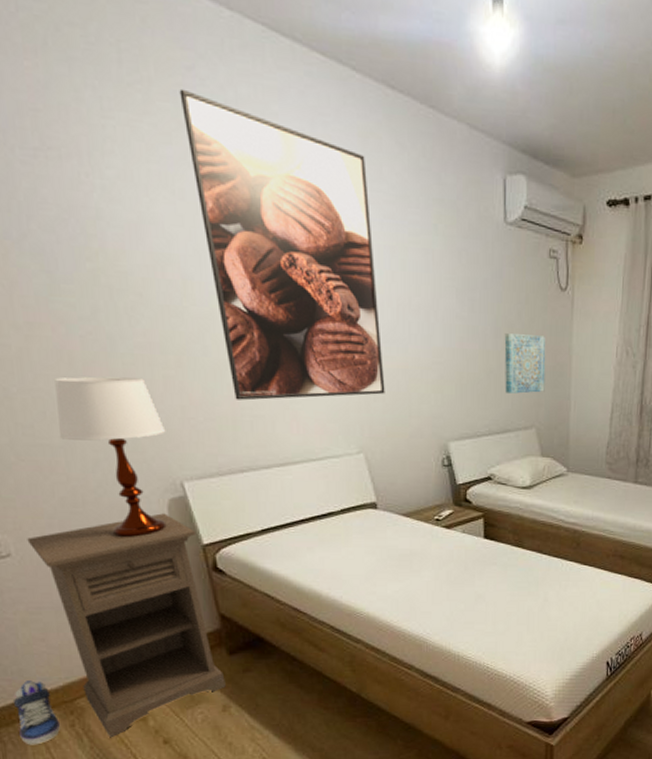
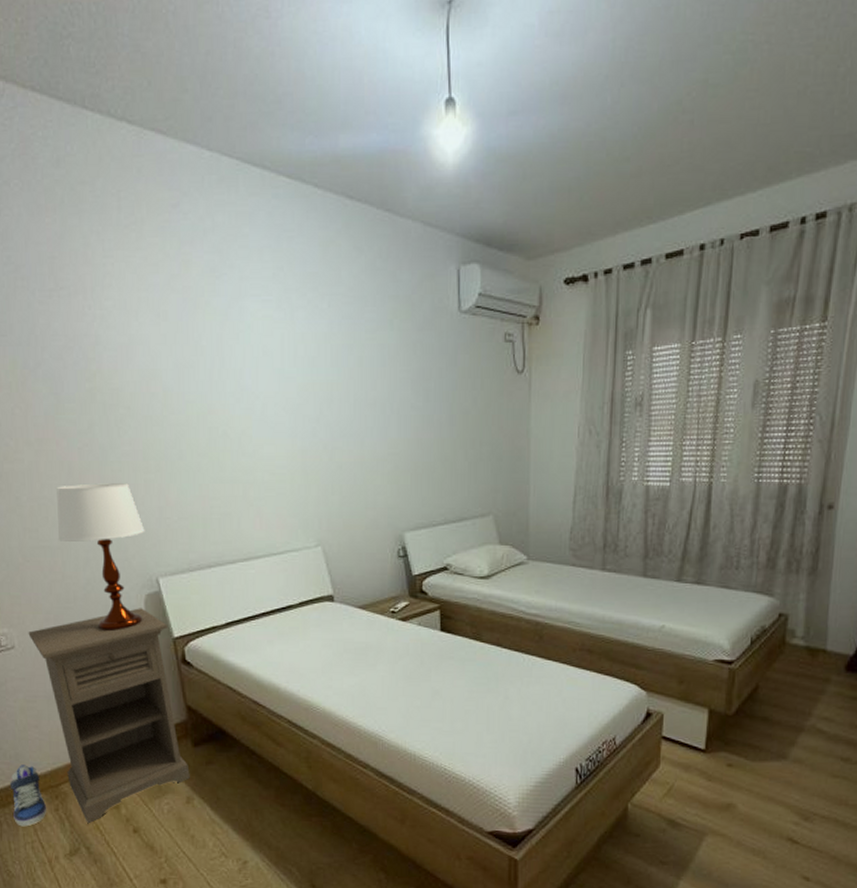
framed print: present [179,88,385,401] -> none [166,224,342,499]
wall art: present [504,333,546,394] -> none [459,420,503,480]

